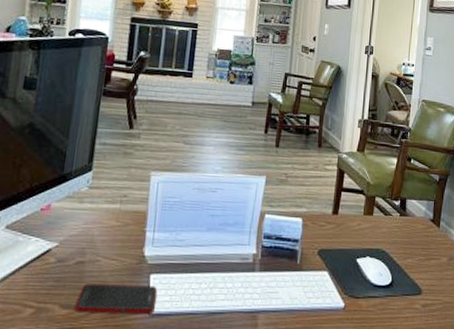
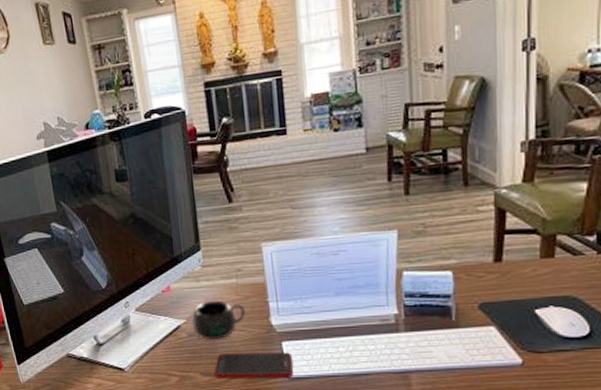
mug: none [64,224,122,268] -> present [191,300,245,340]

